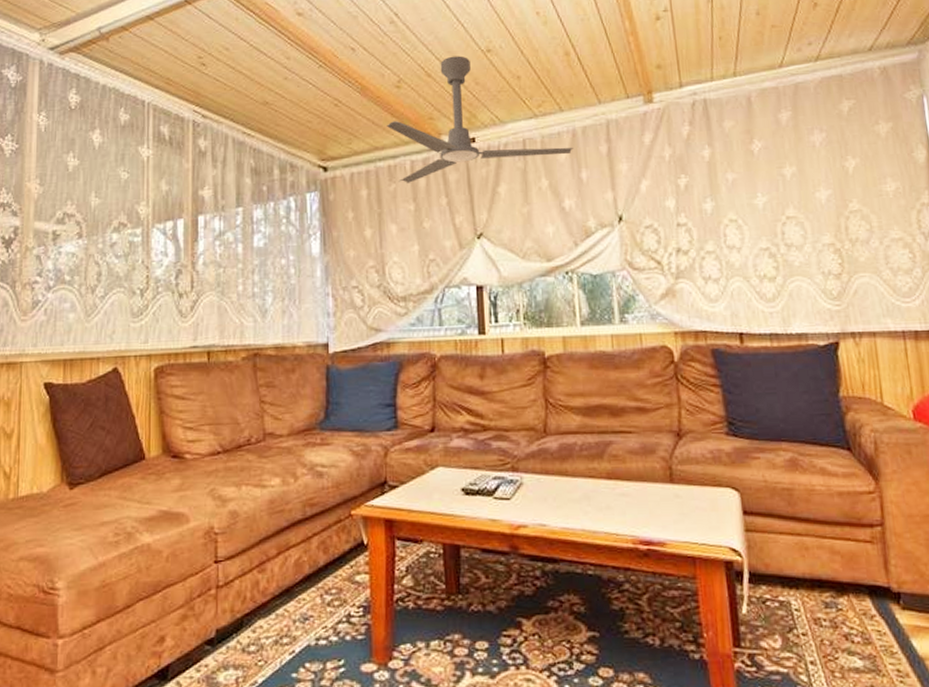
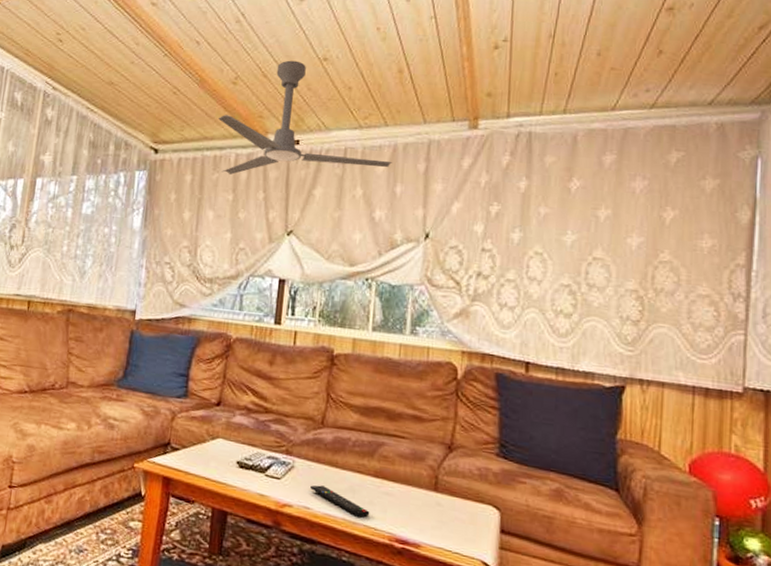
remote control: none [543,498,609,525] -> present [310,485,370,518]

